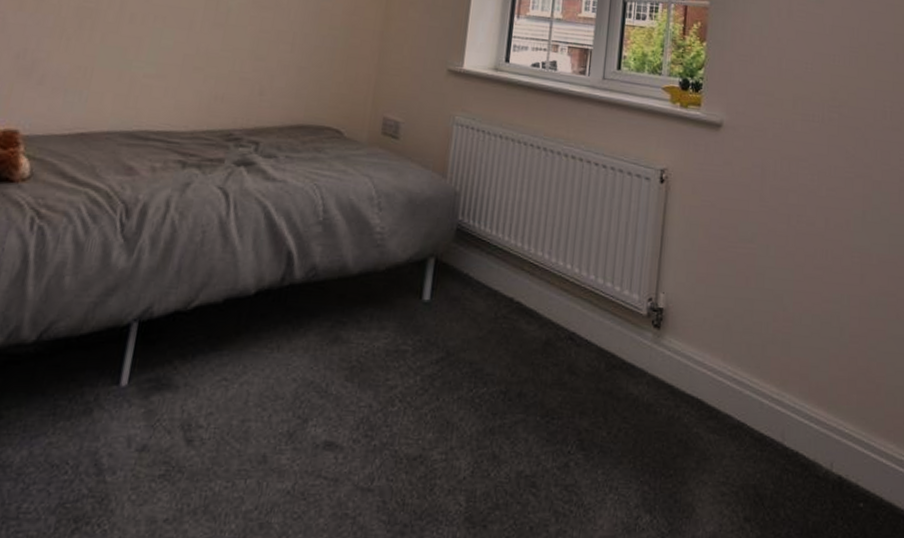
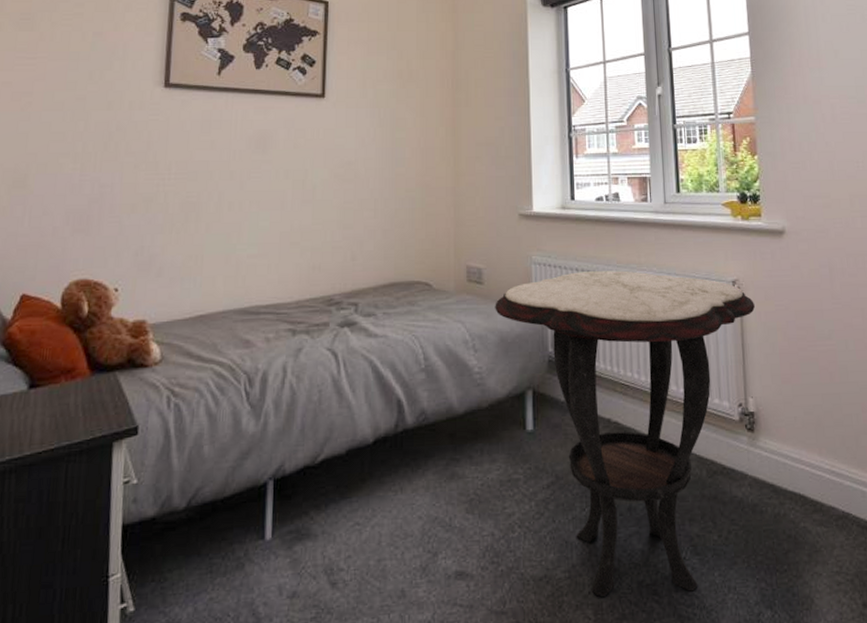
side table: none [407,139,680,488] -> present [495,270,755,598]

